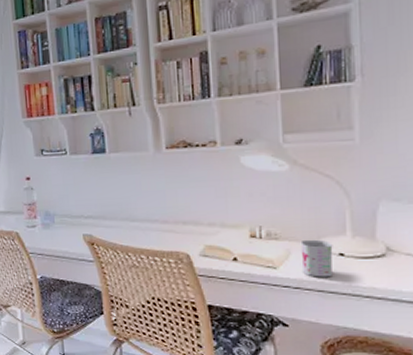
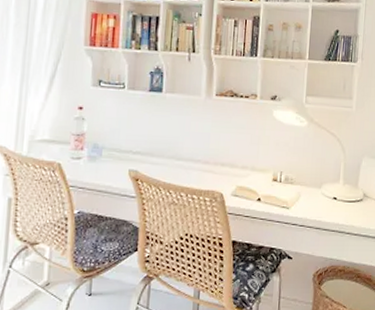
mug: present [300,239,333,277] -> none [307,185,330,217]

